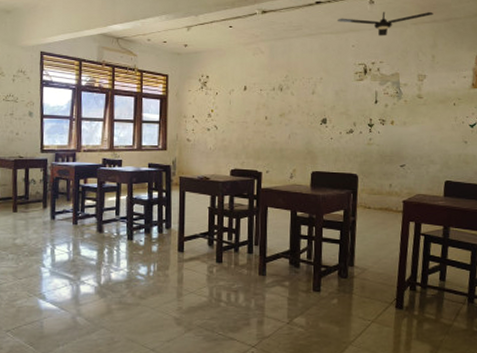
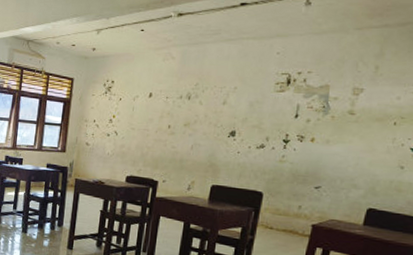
ceiling fan: present [338,12,434,36] -> none [263,14,386,43]

